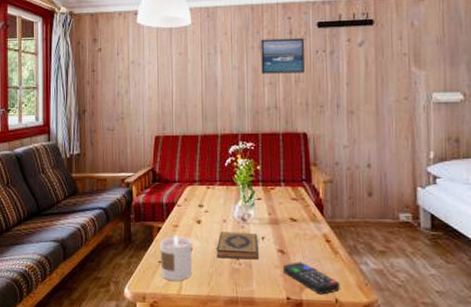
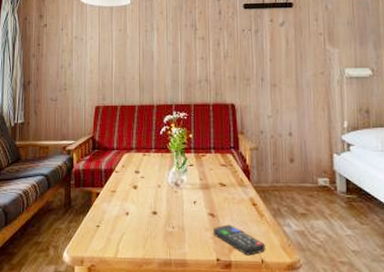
candle: present [160,235,193,281] -> none [98,200,129,244]
hardback book: present [216,232,260,260] -> none [151,196,192,223]
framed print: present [261,37,304,74] -> none [193,17,232,50]

